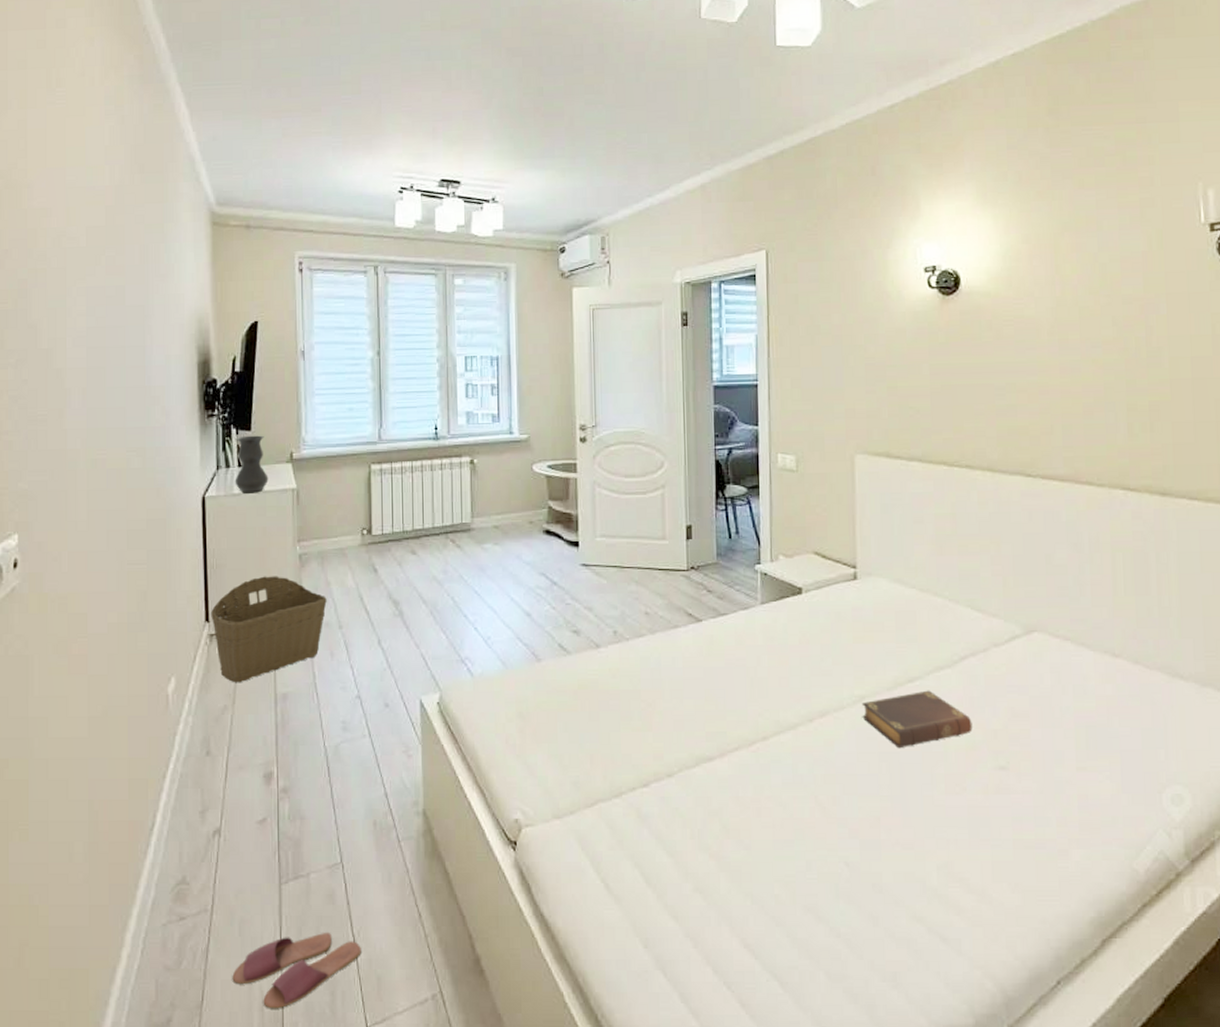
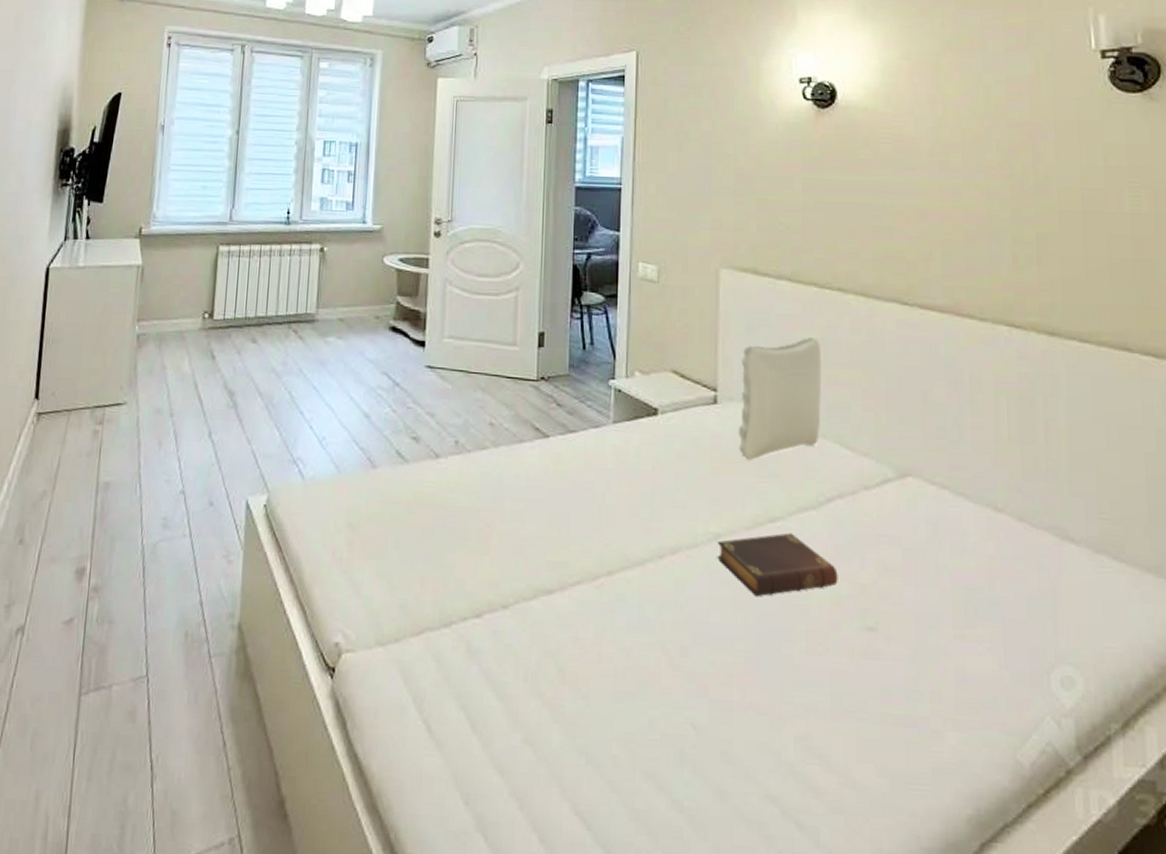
wicker basket: present [211,576,327,683] -> none [41,355,161,468]
slippers: present [232,932,361,1009] -> none [17,754,159,839]
vase: present [235,435,269,495] -> none [80,207,115,269]
pillow: none [877,513,953,628] -> present [738,337,822,460]

